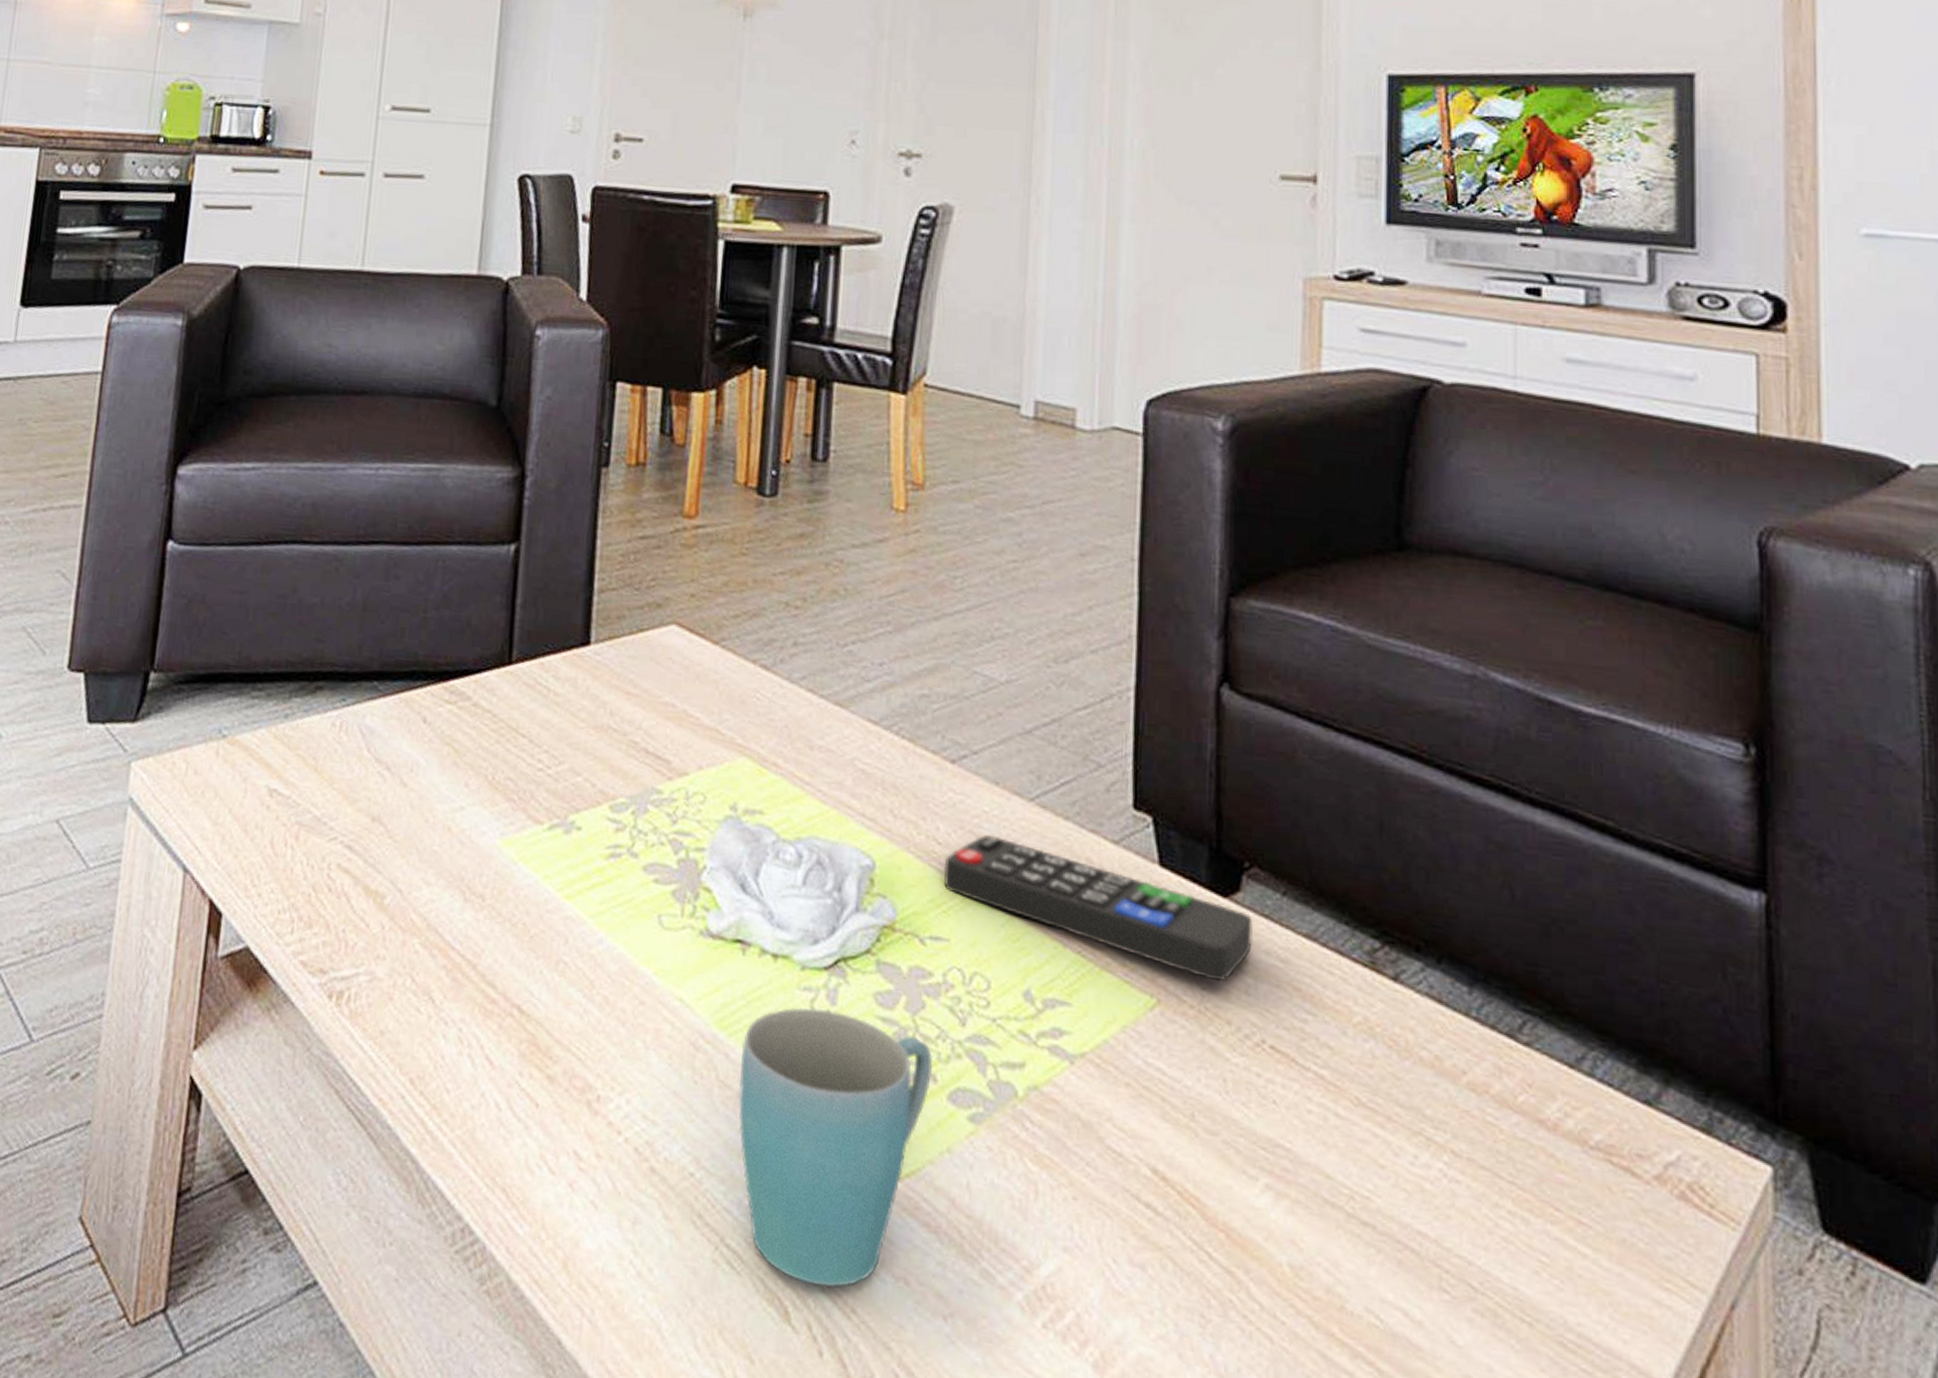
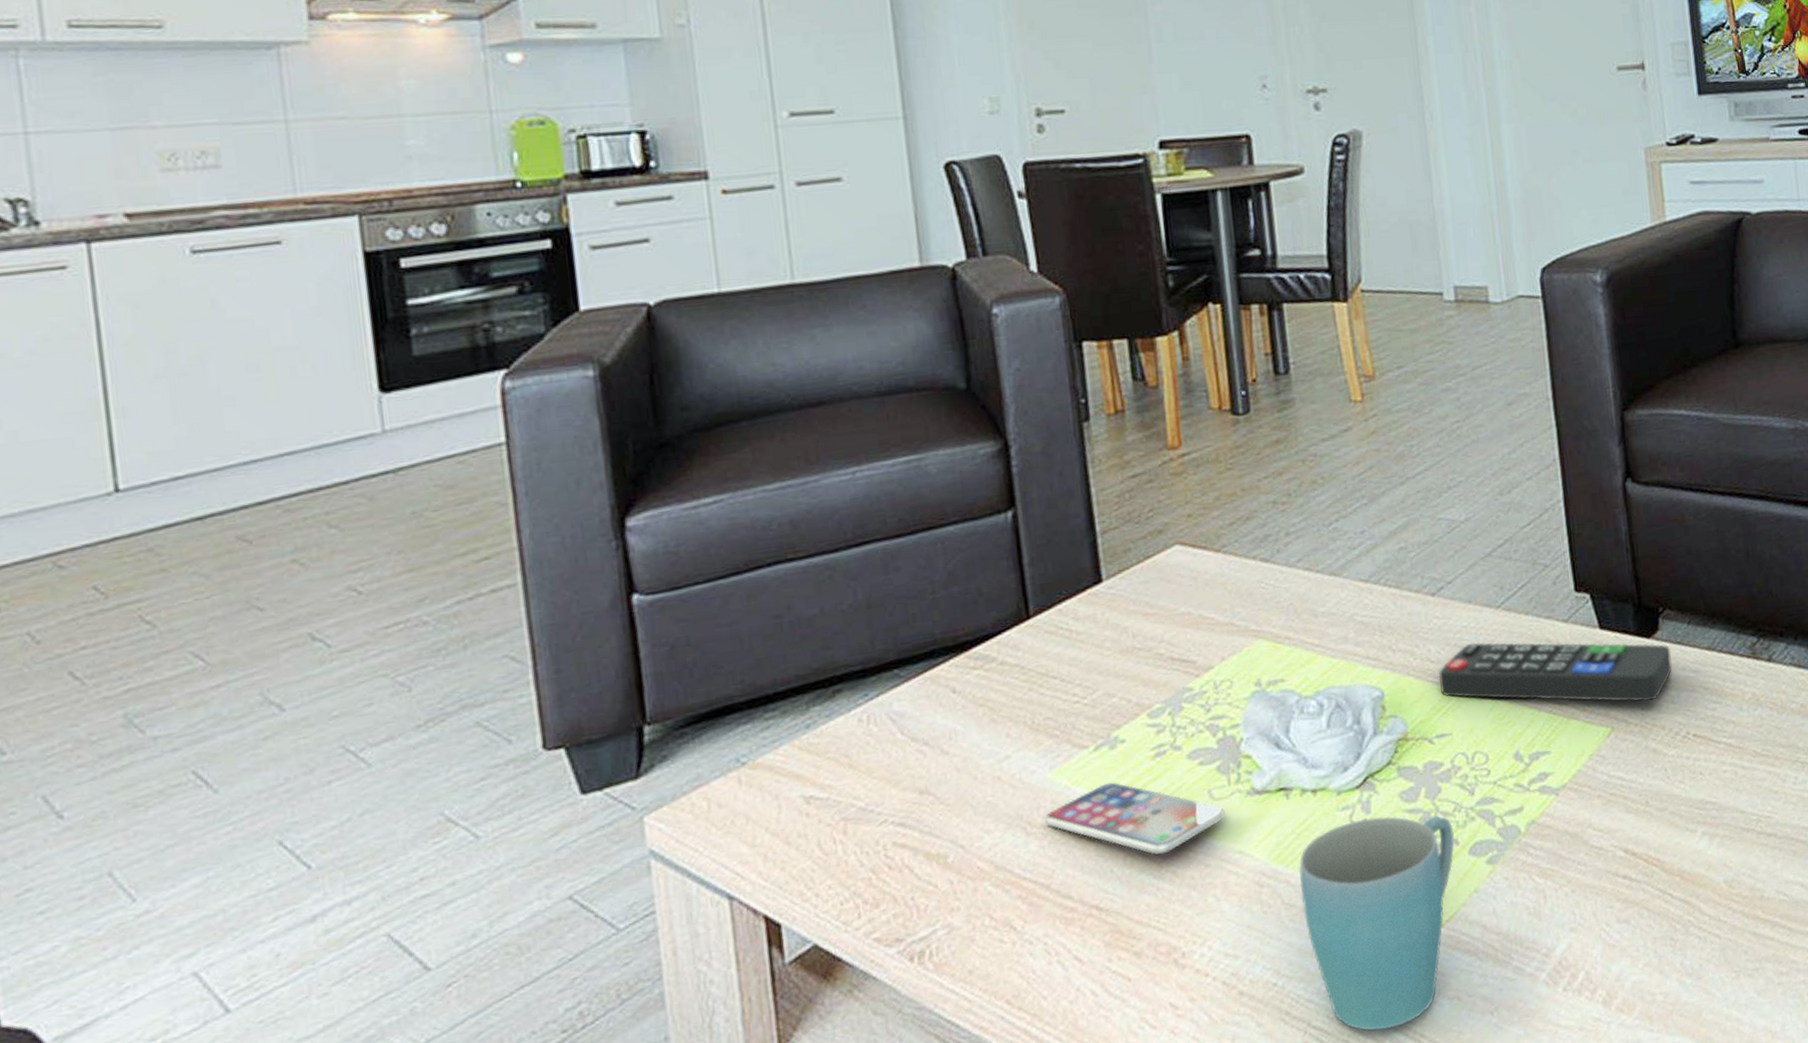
smartphone: none [484,870,672,973] -> present [1044,782,1225,855]

